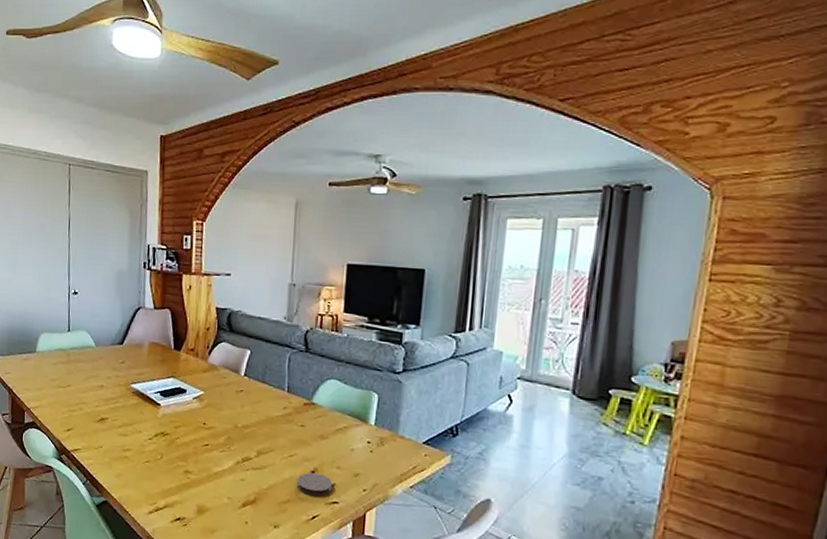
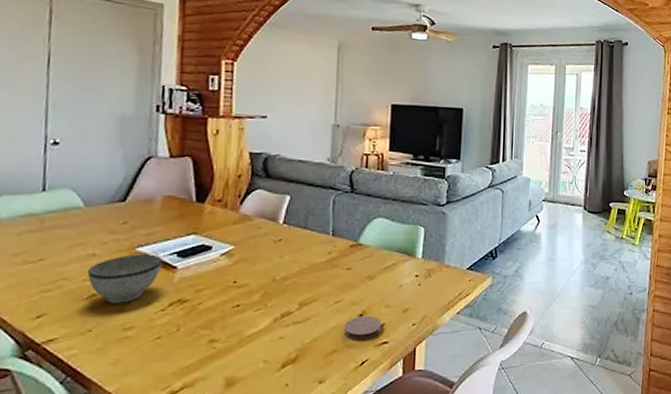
bowl: none [98,389,150,429] -> present [87,254,163,304]

